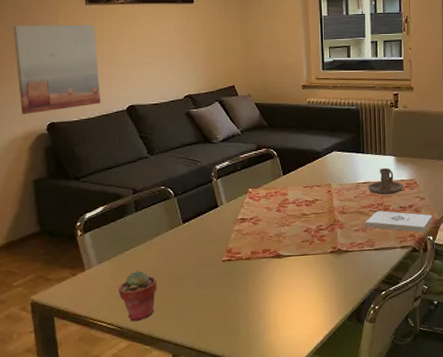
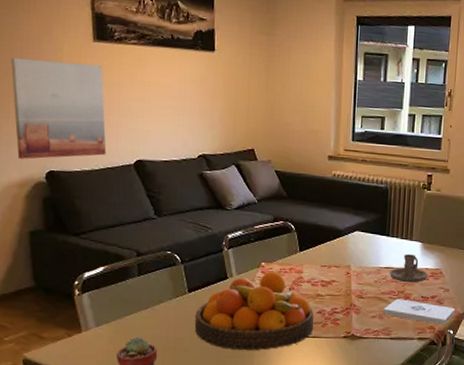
fruit bowl: none [190,195,302,275] -> present [194,271,314,351]

